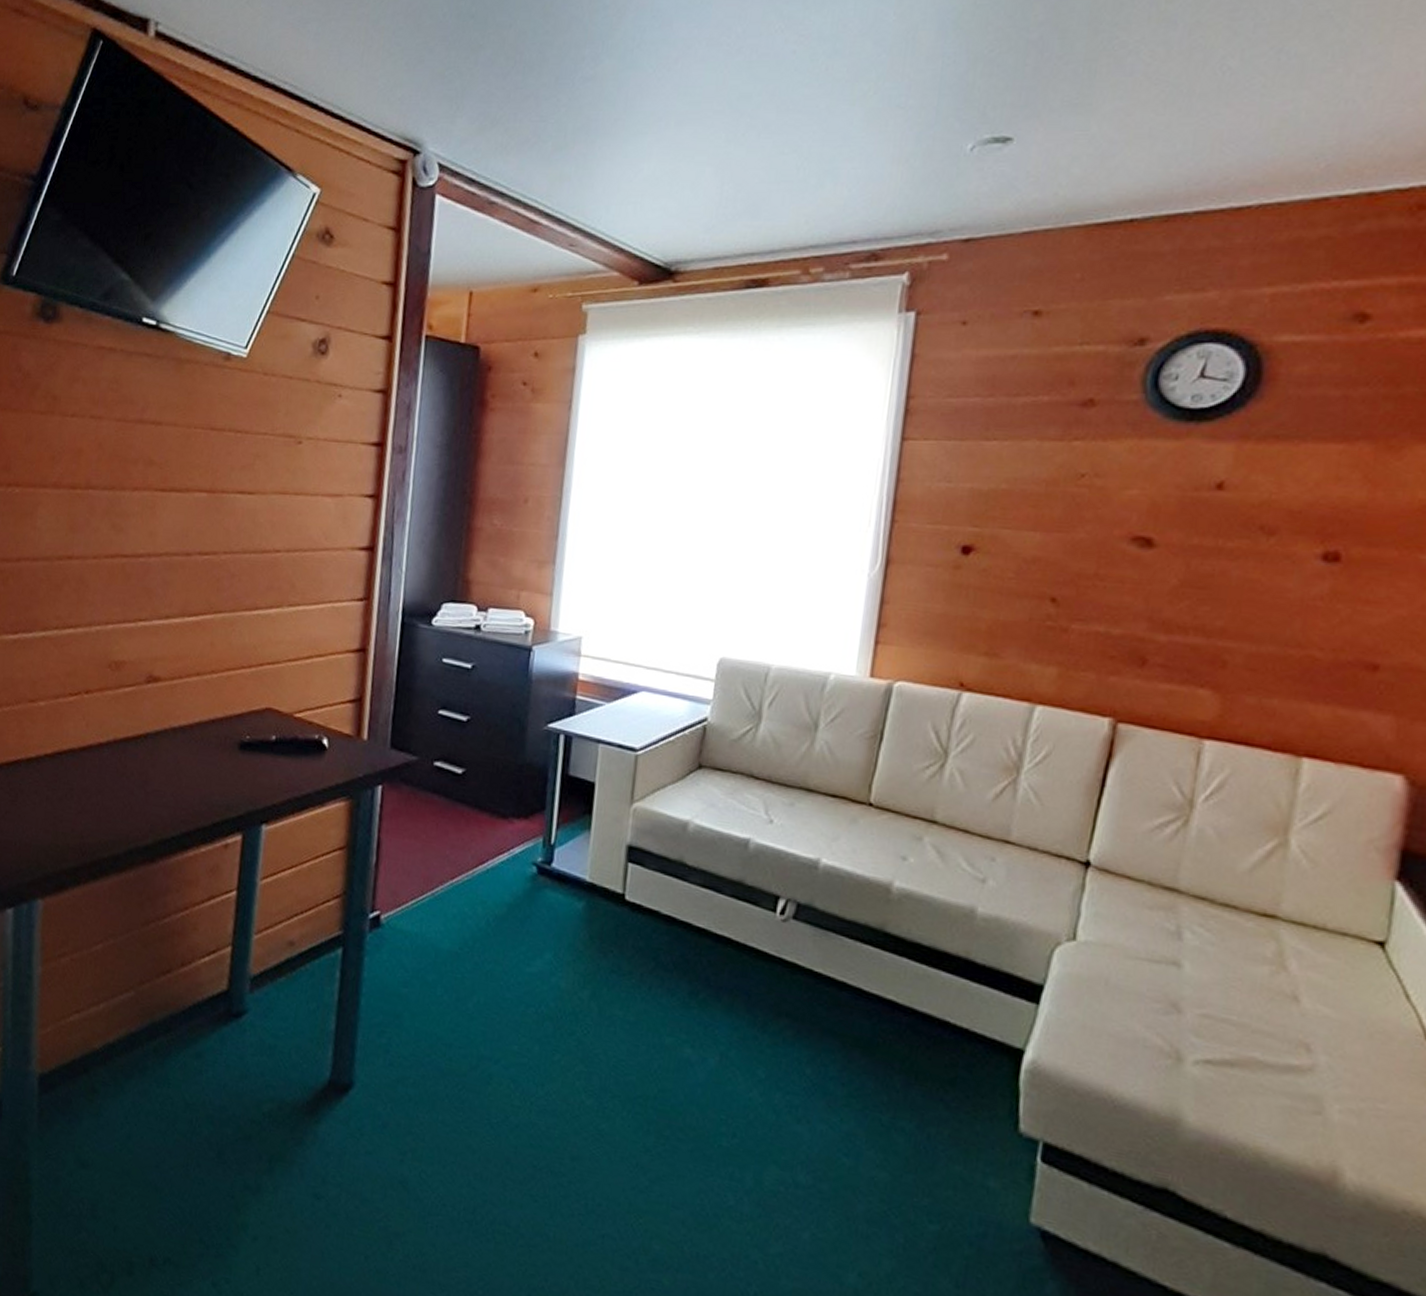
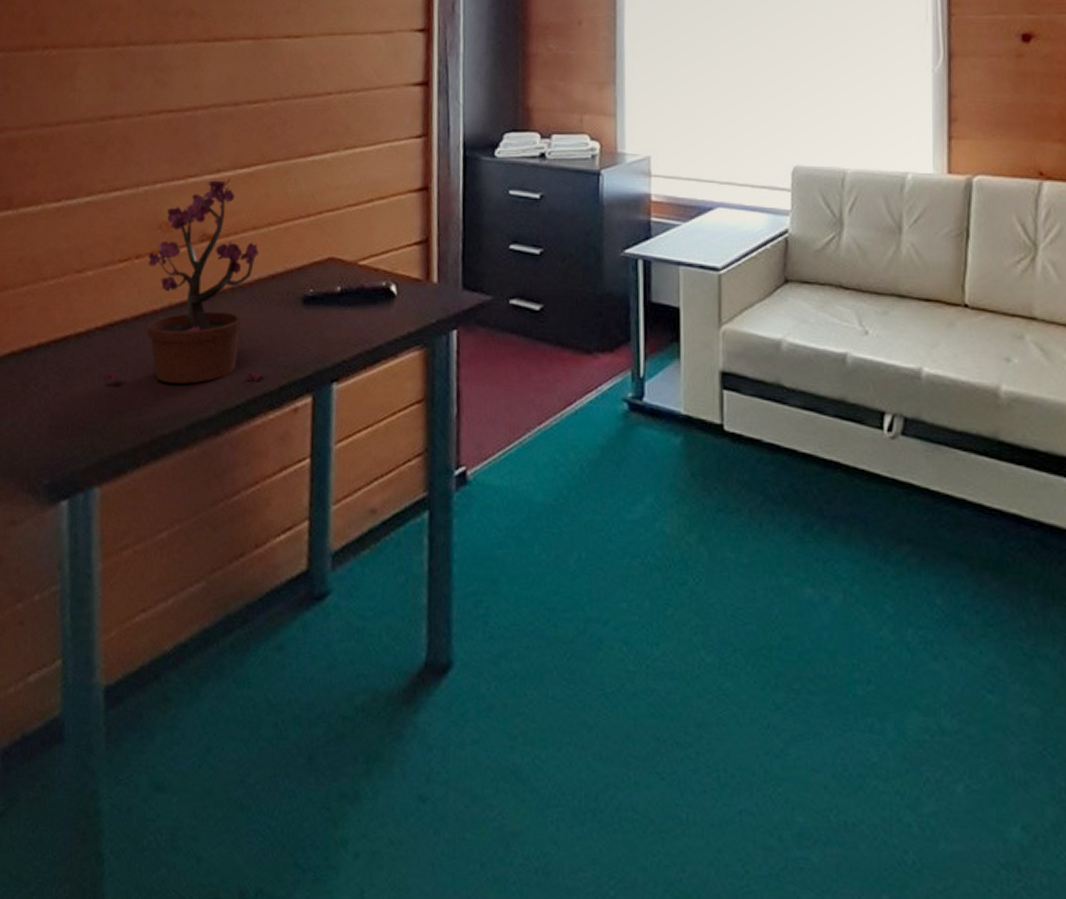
potted plant: none [49,624,201,817] -> present [102,178,262,384]

